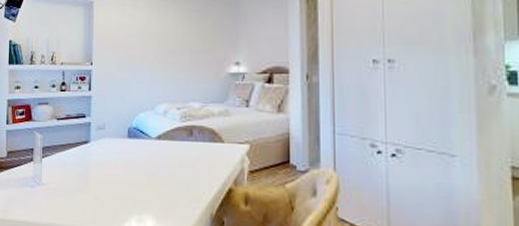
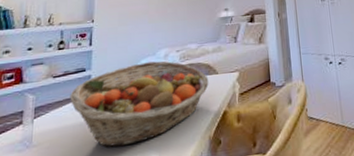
fruit basket: none [72,116,213,204] -> present [70,61,209,148]

